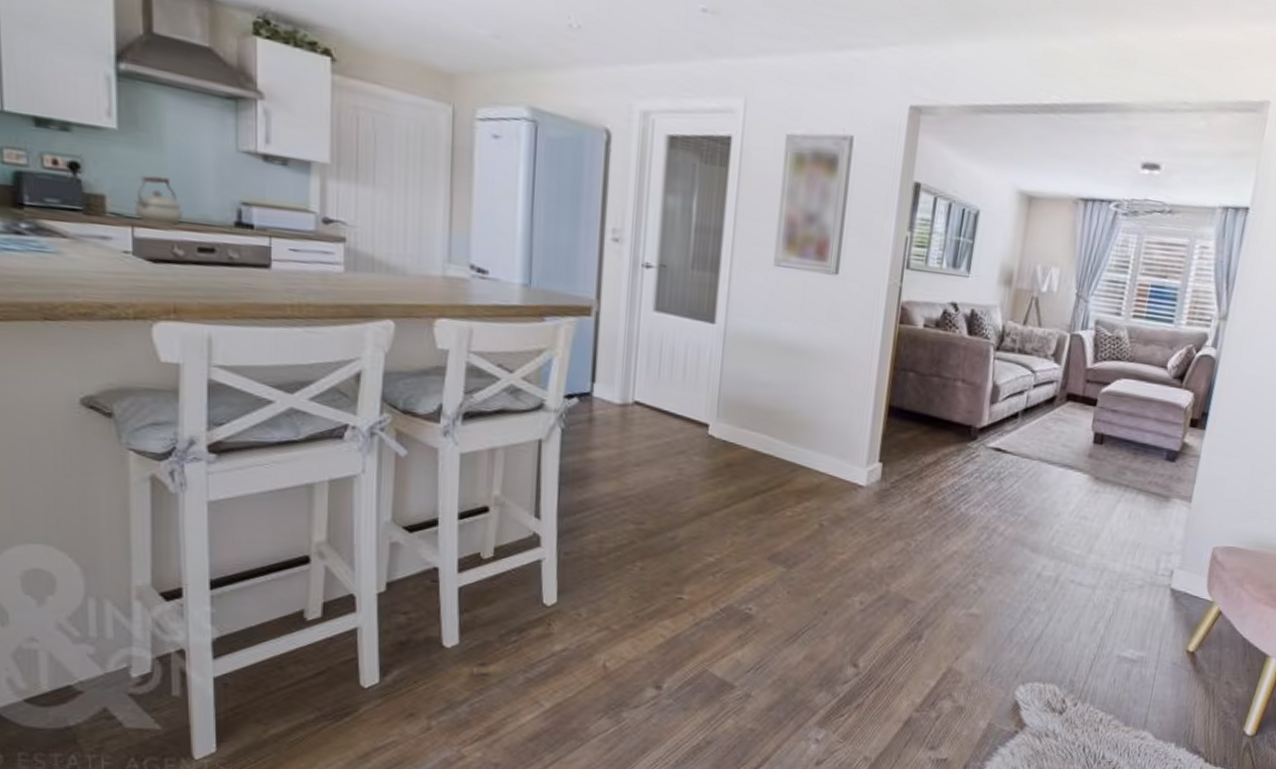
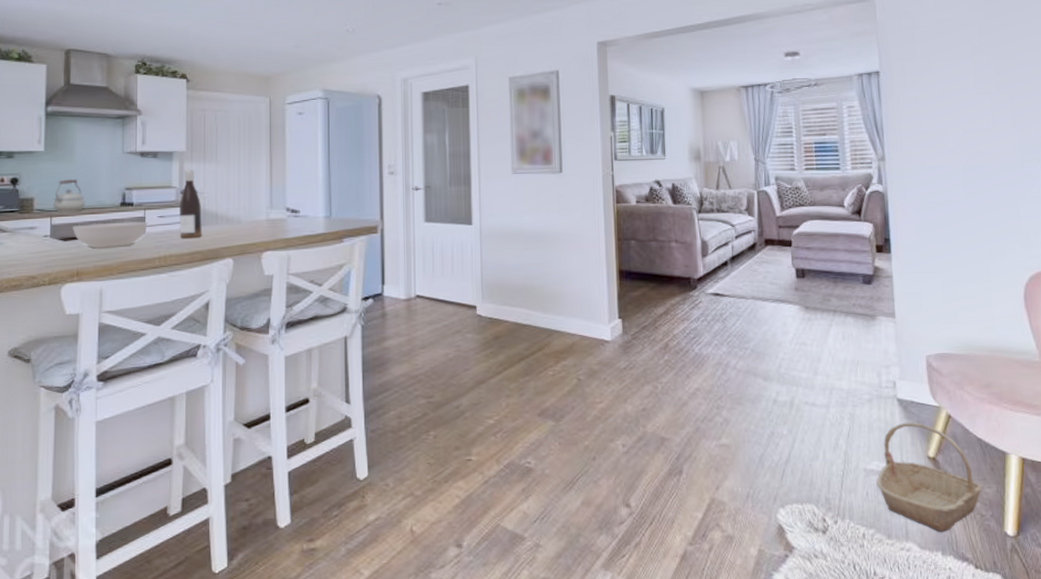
bowl: none [164,244,275,284] -> present [72,221,148,249]
bottle: none [320,189,352,288] -> present [179,169,202,240]
basket: none [1126,613,1235,725] -> present [876,422,983,532]

